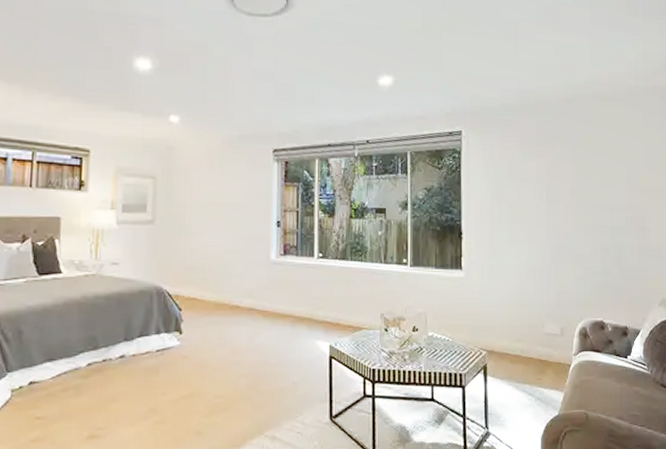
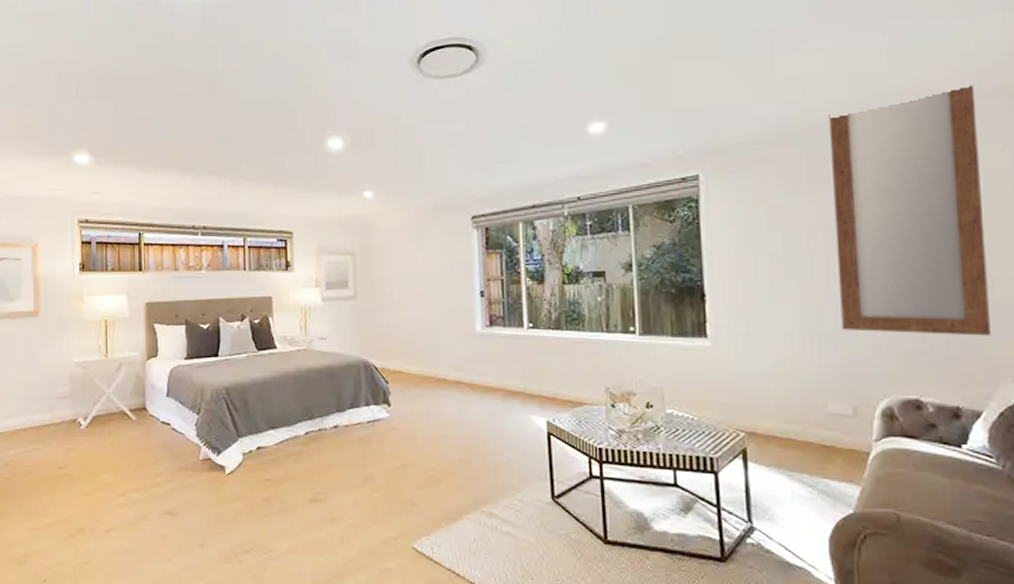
home mirror: none [553,82,646,272] -> present [828,82,990,336]

